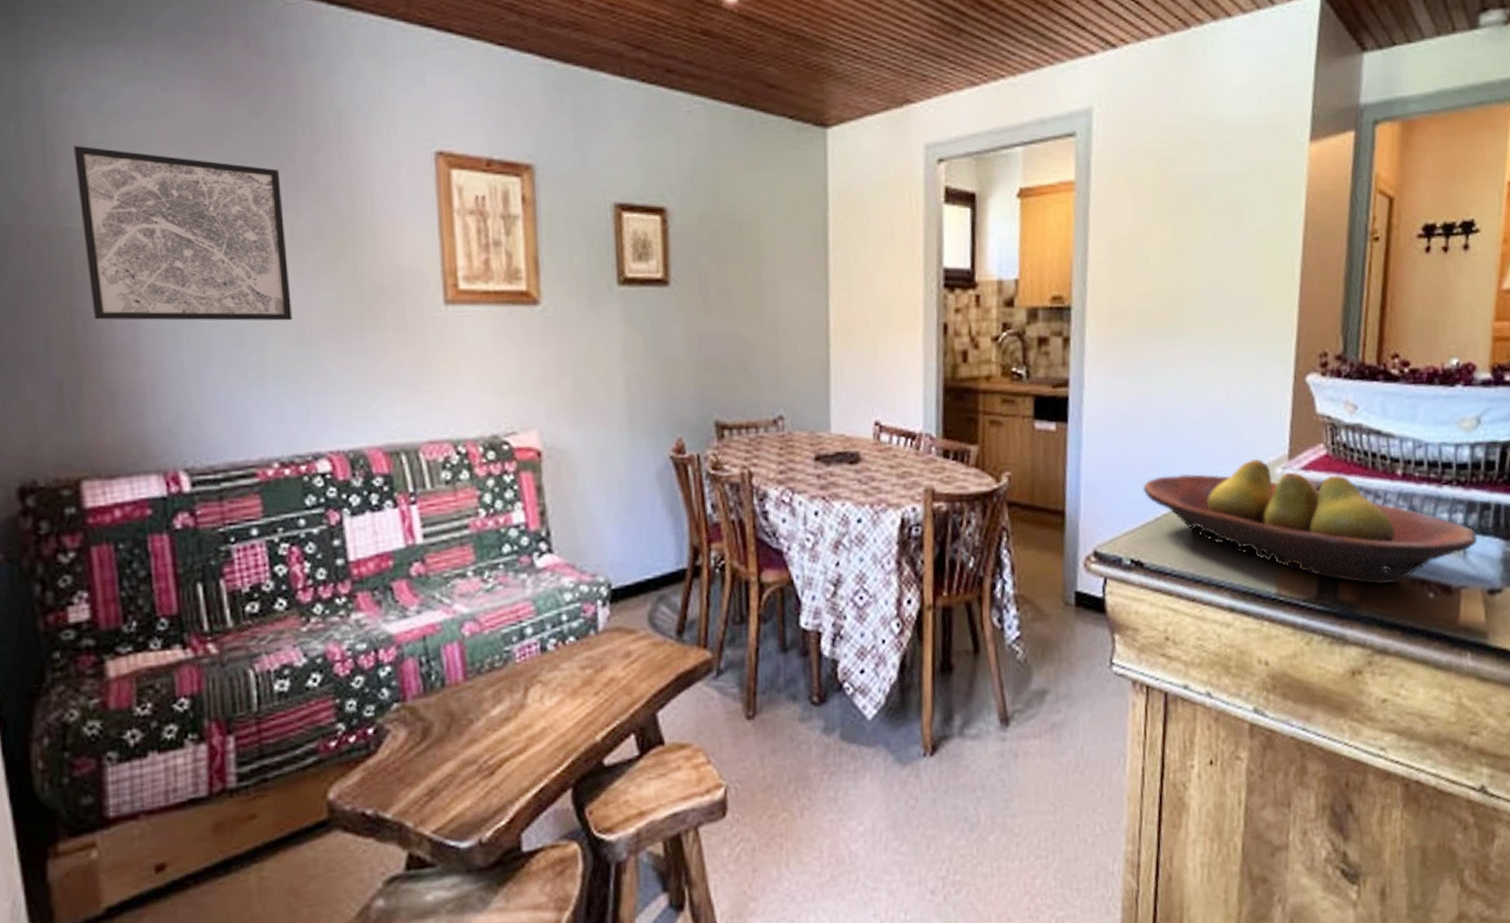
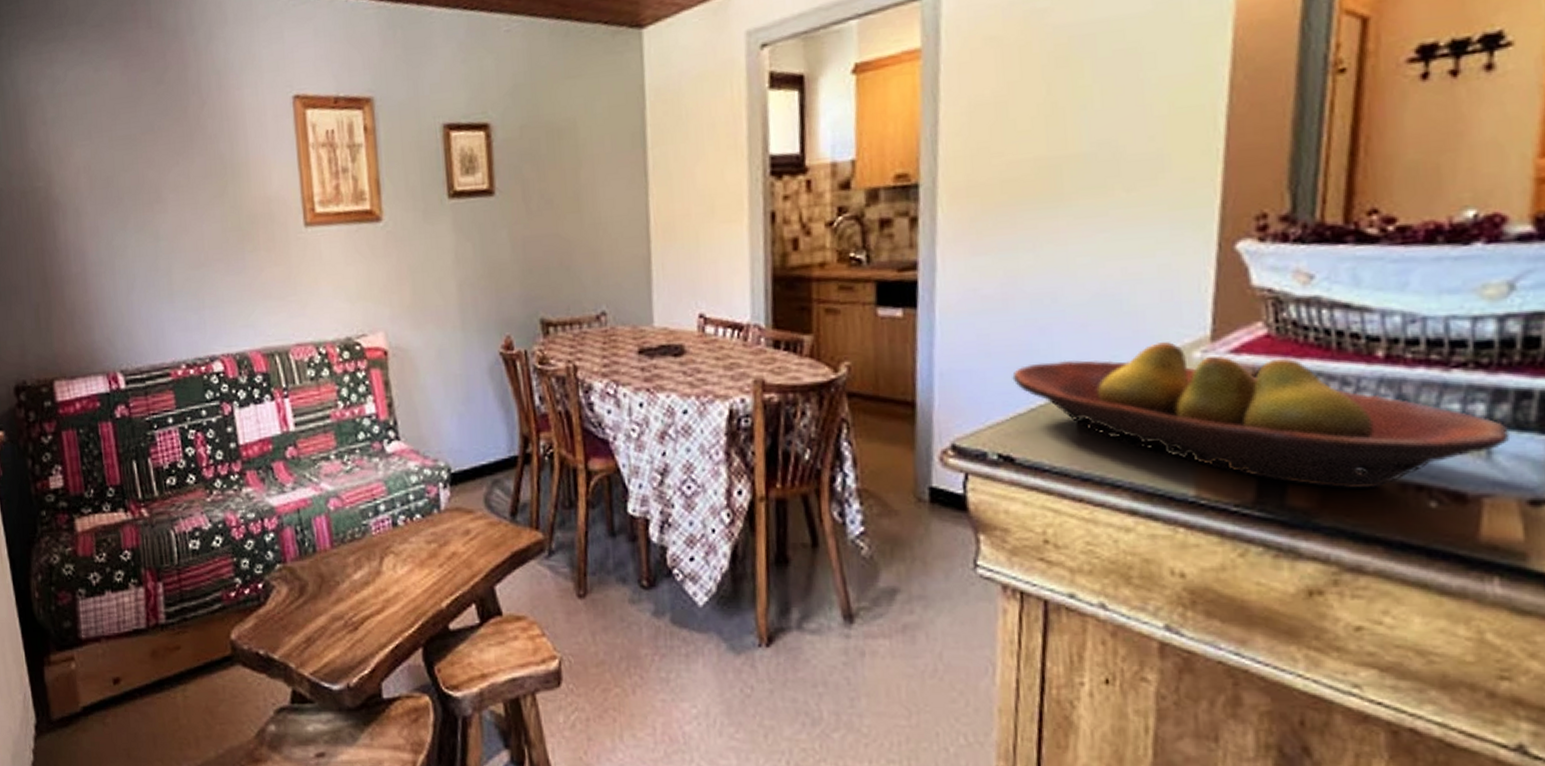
wall art: present [74,146,292,321] -> none [39,122,191,257]

